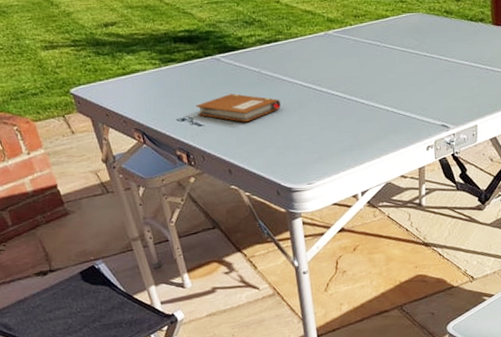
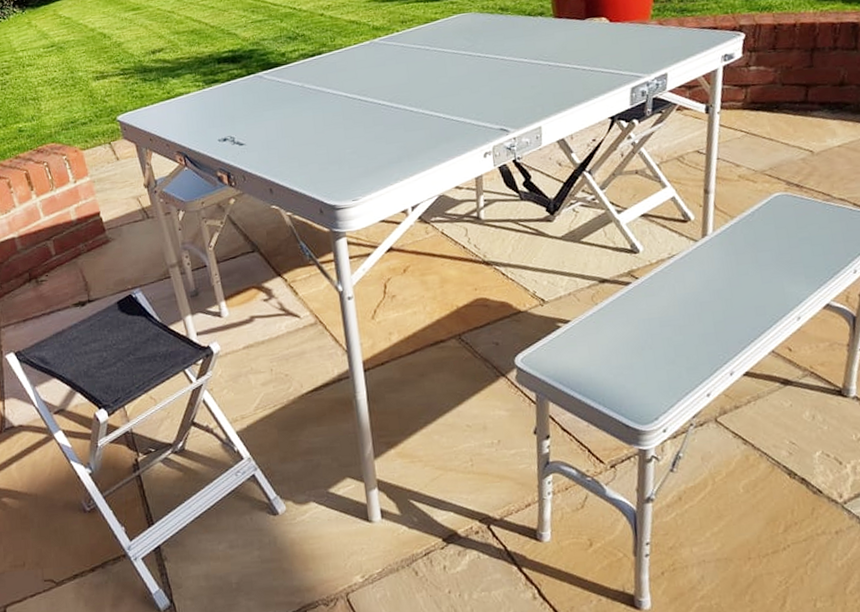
notebook: present [196,93,281,122] -> none [238,110,324,139]

